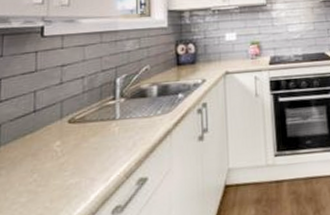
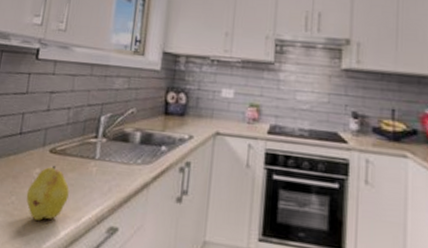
fruit: none [49,134,94,191] -> present [26,165,69,221]

